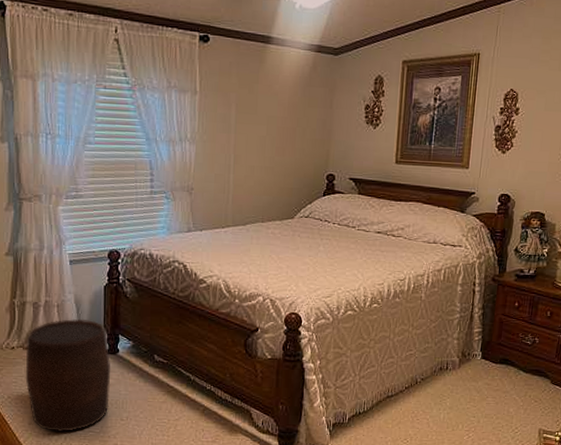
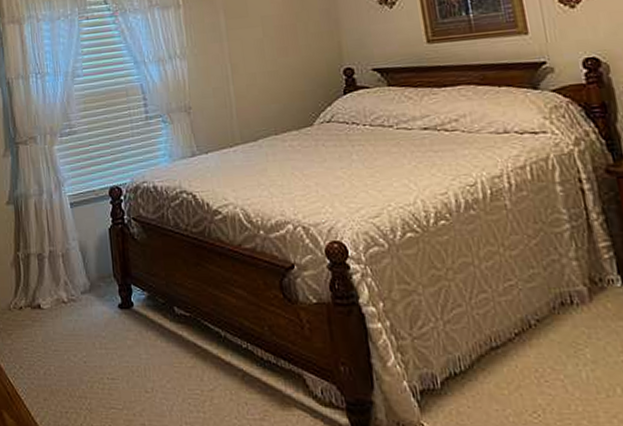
stool: present [25,318,111,433] -> none [33,268,130,410]

